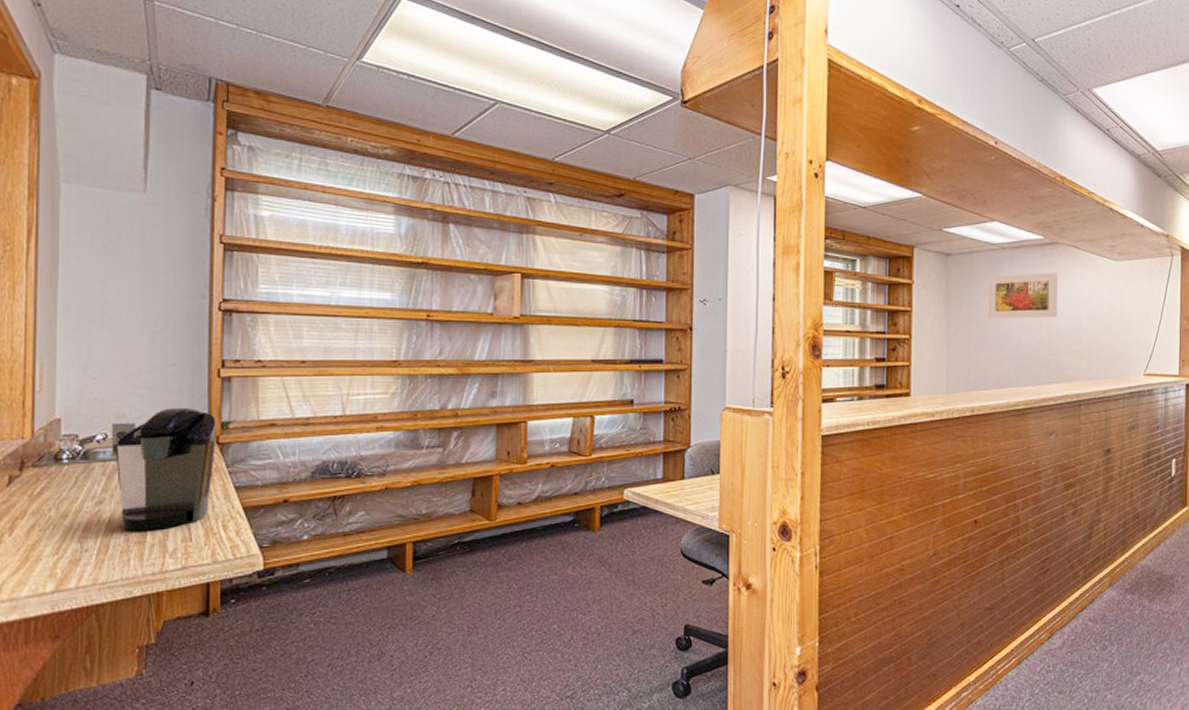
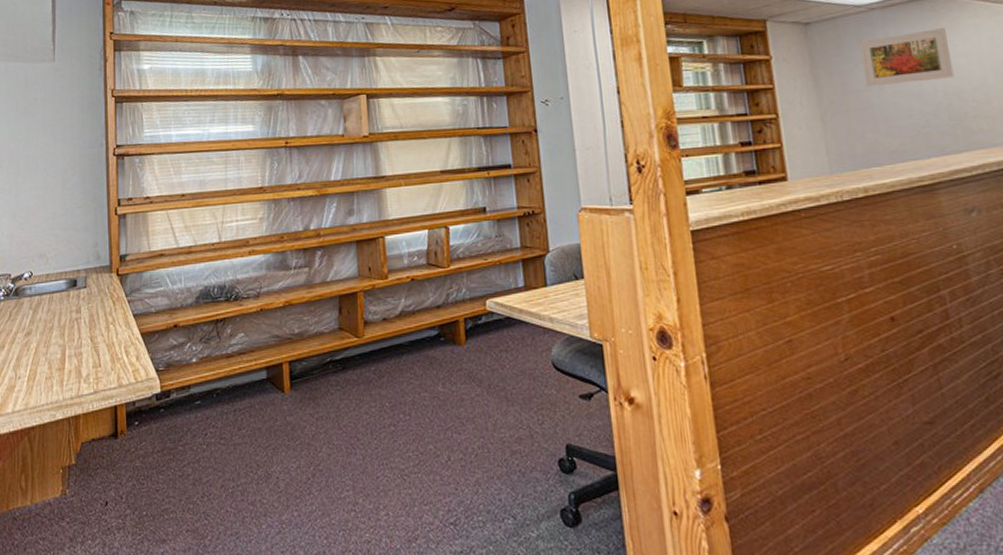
coffee maker: present [110,407,216,532] -> none [35,244,117,360]

